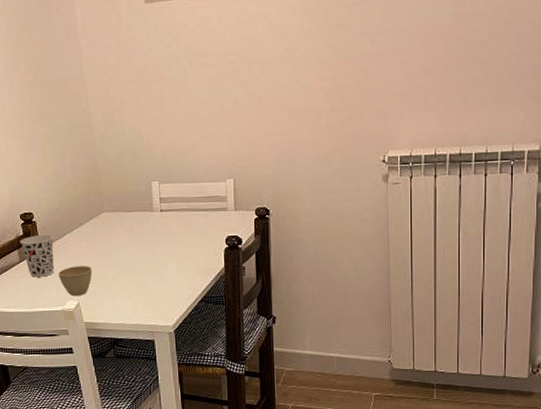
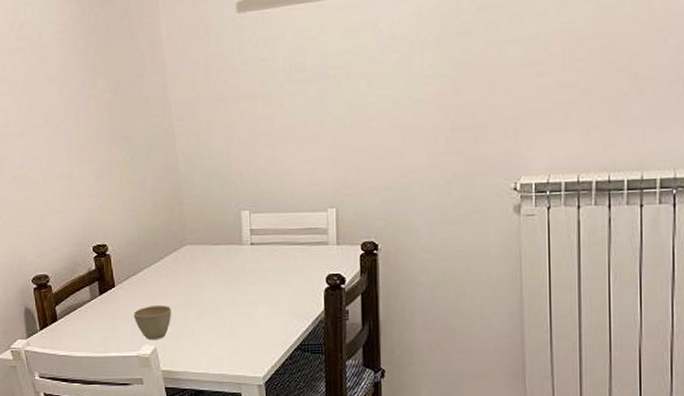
cup: present [20,234,54,277] -> none [91,269,129,317]

